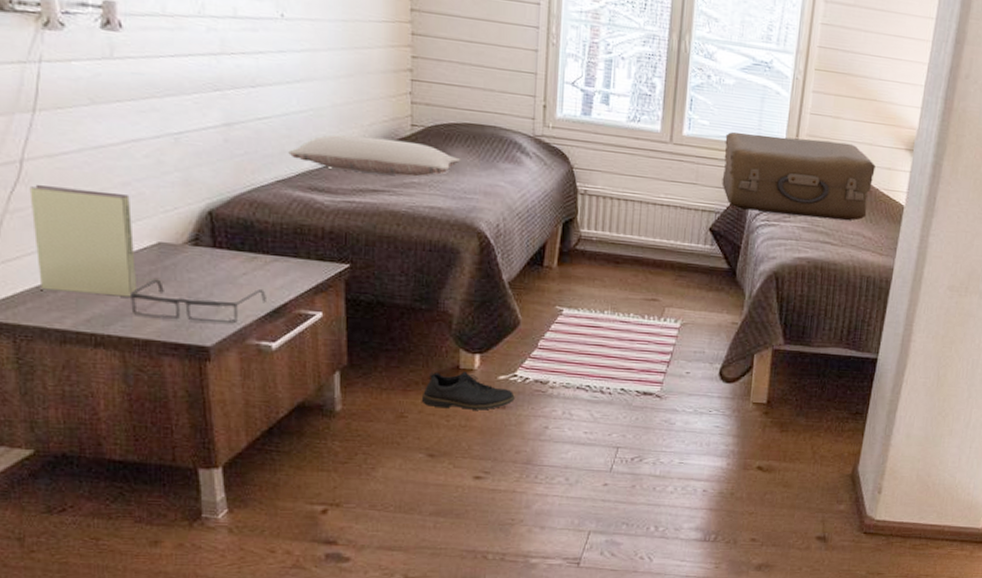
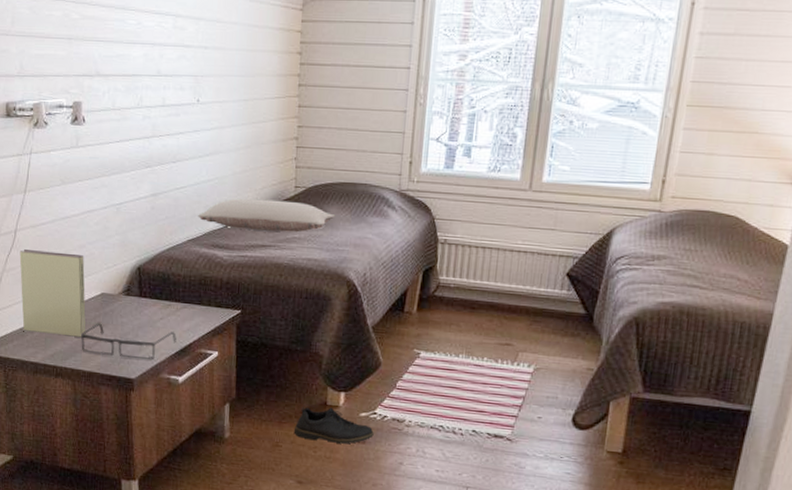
suitcase: present [722,131,876,220] -> none [581,175,755,262]

